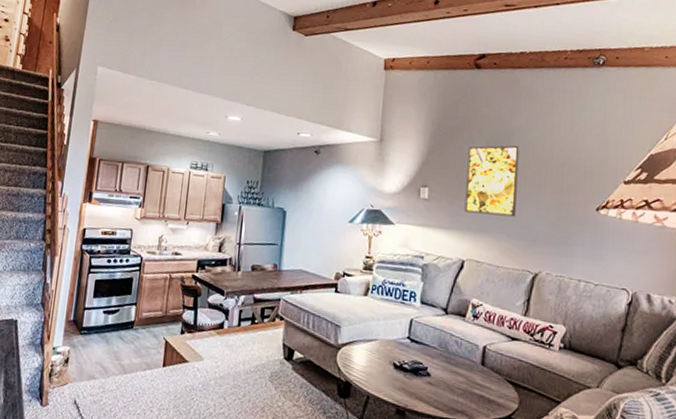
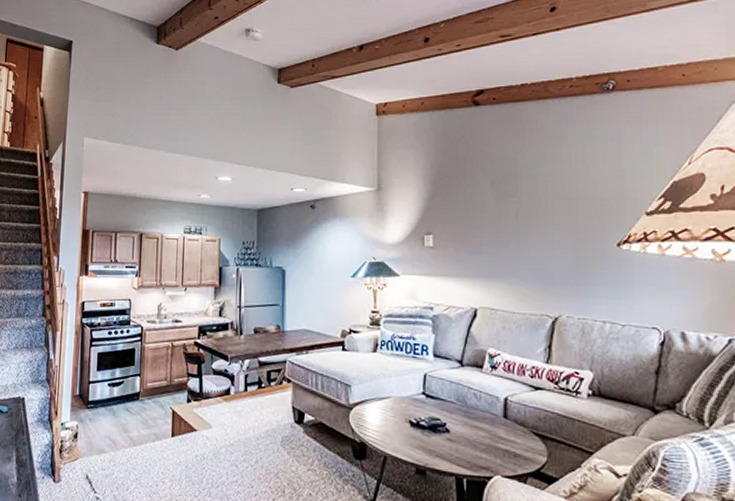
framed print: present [464,145,520,217] -> none [473,183,529,259]

